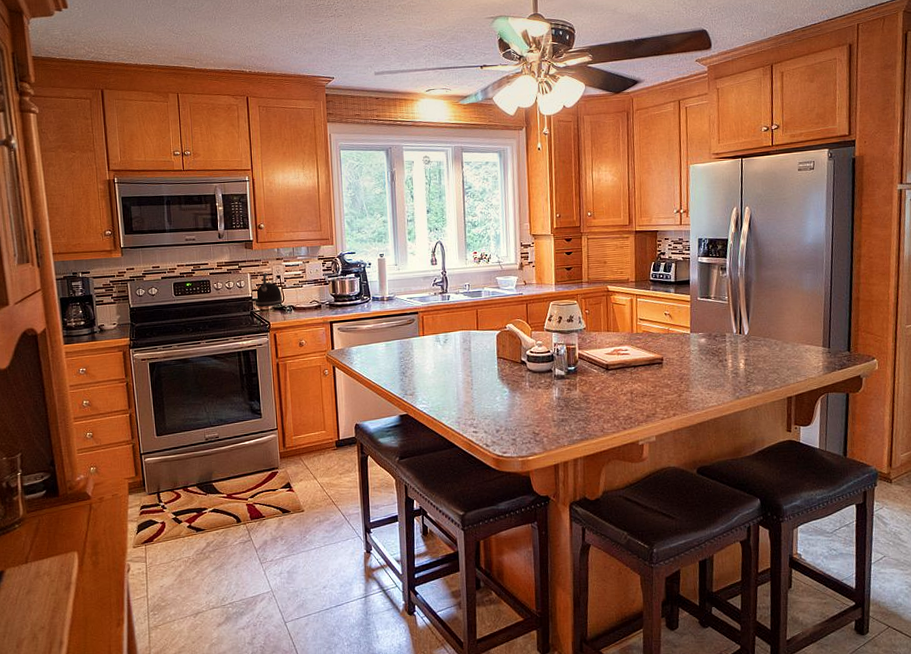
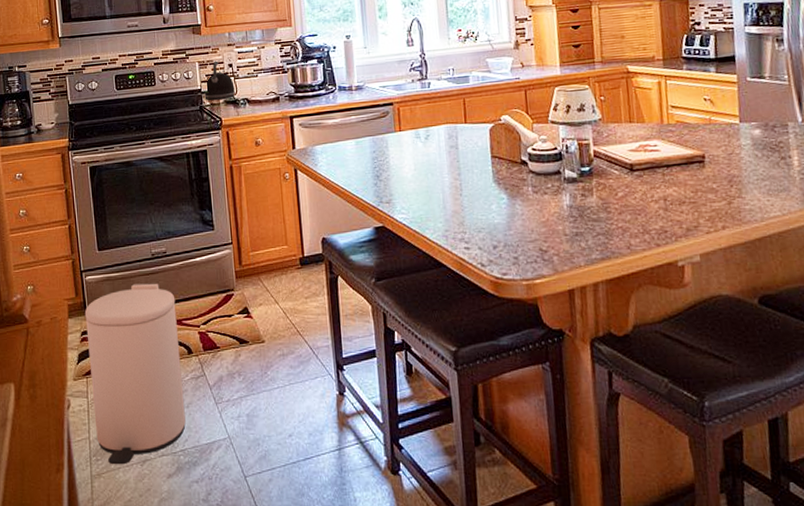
pedal bin: none [143,463,234,618] -> present [84,283,186,465]

